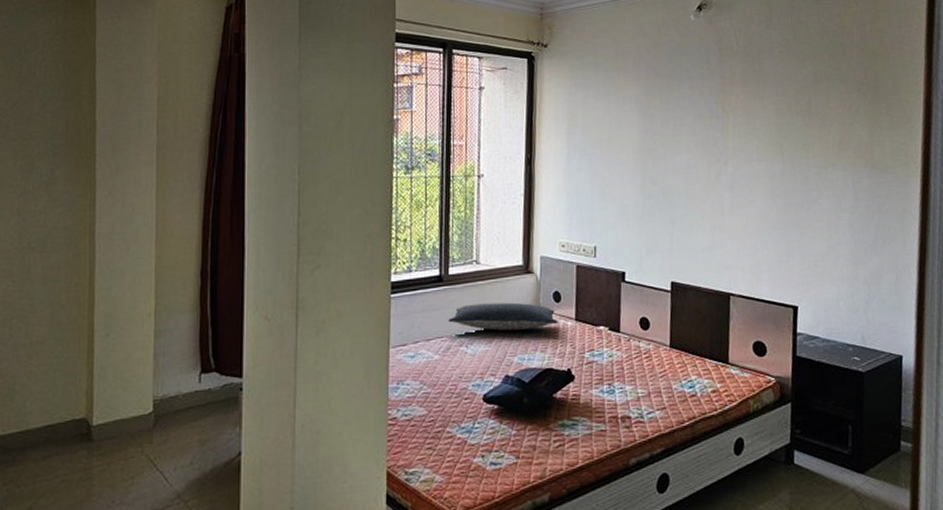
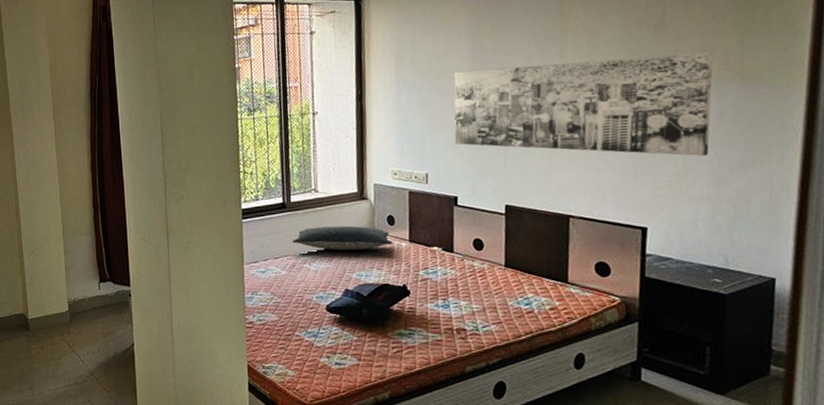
wall art: none [623,139,849,238] -> present [454,51,713,157]

